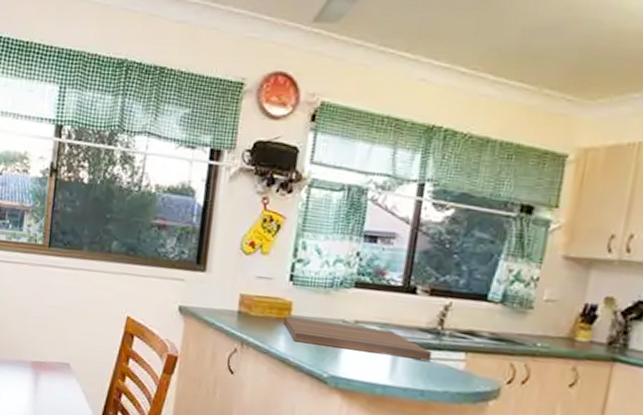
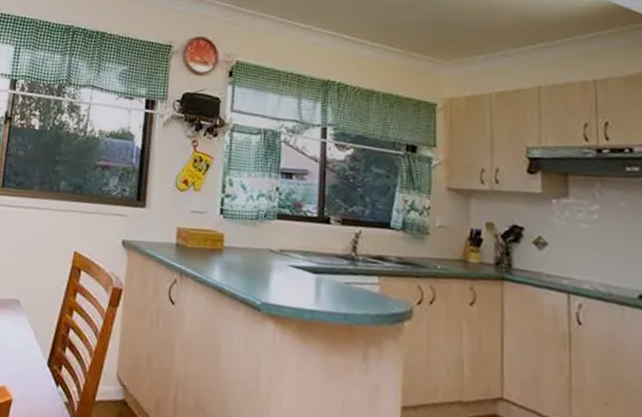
cutting board: present [283,316,432,361] -> none [217,247,350,286]

